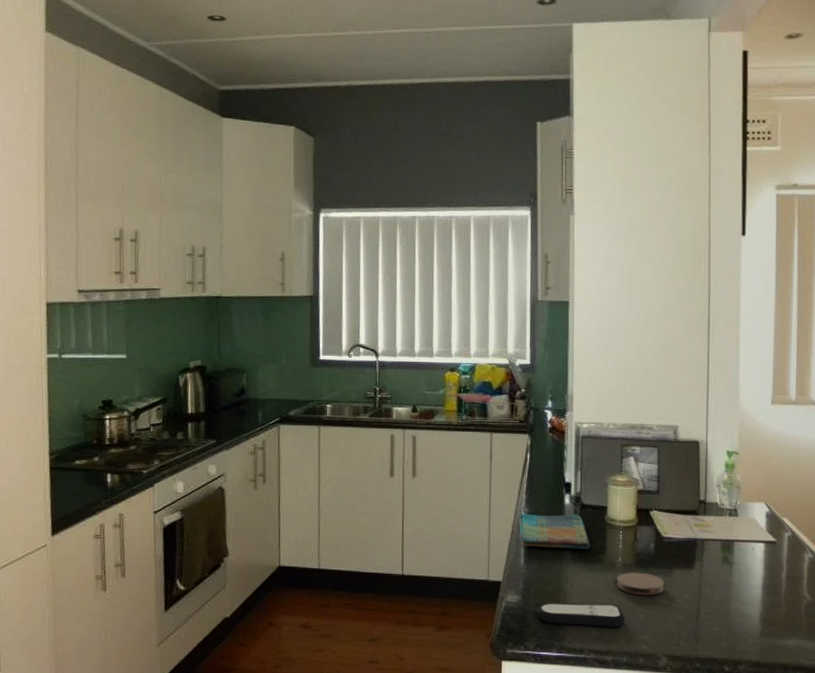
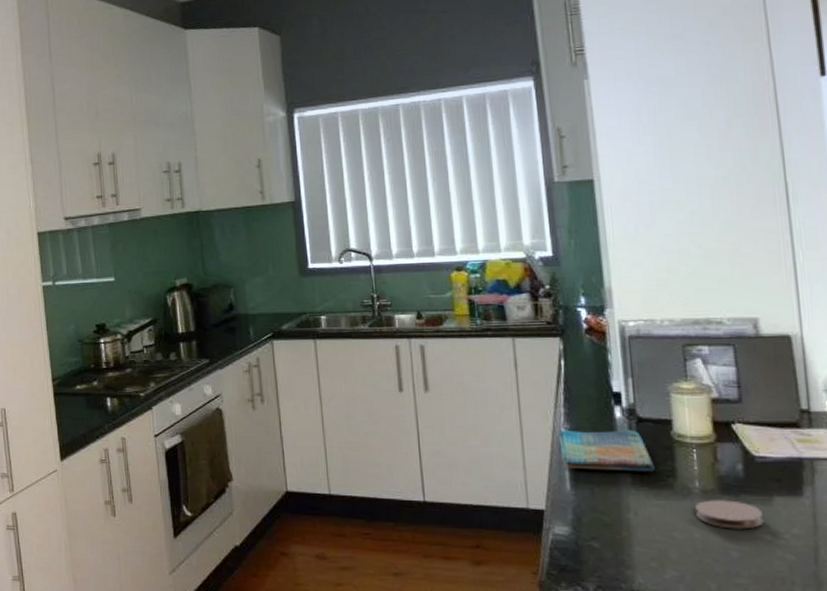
remote control: present [537,603,625,627] -> none [594,536,713,568]

